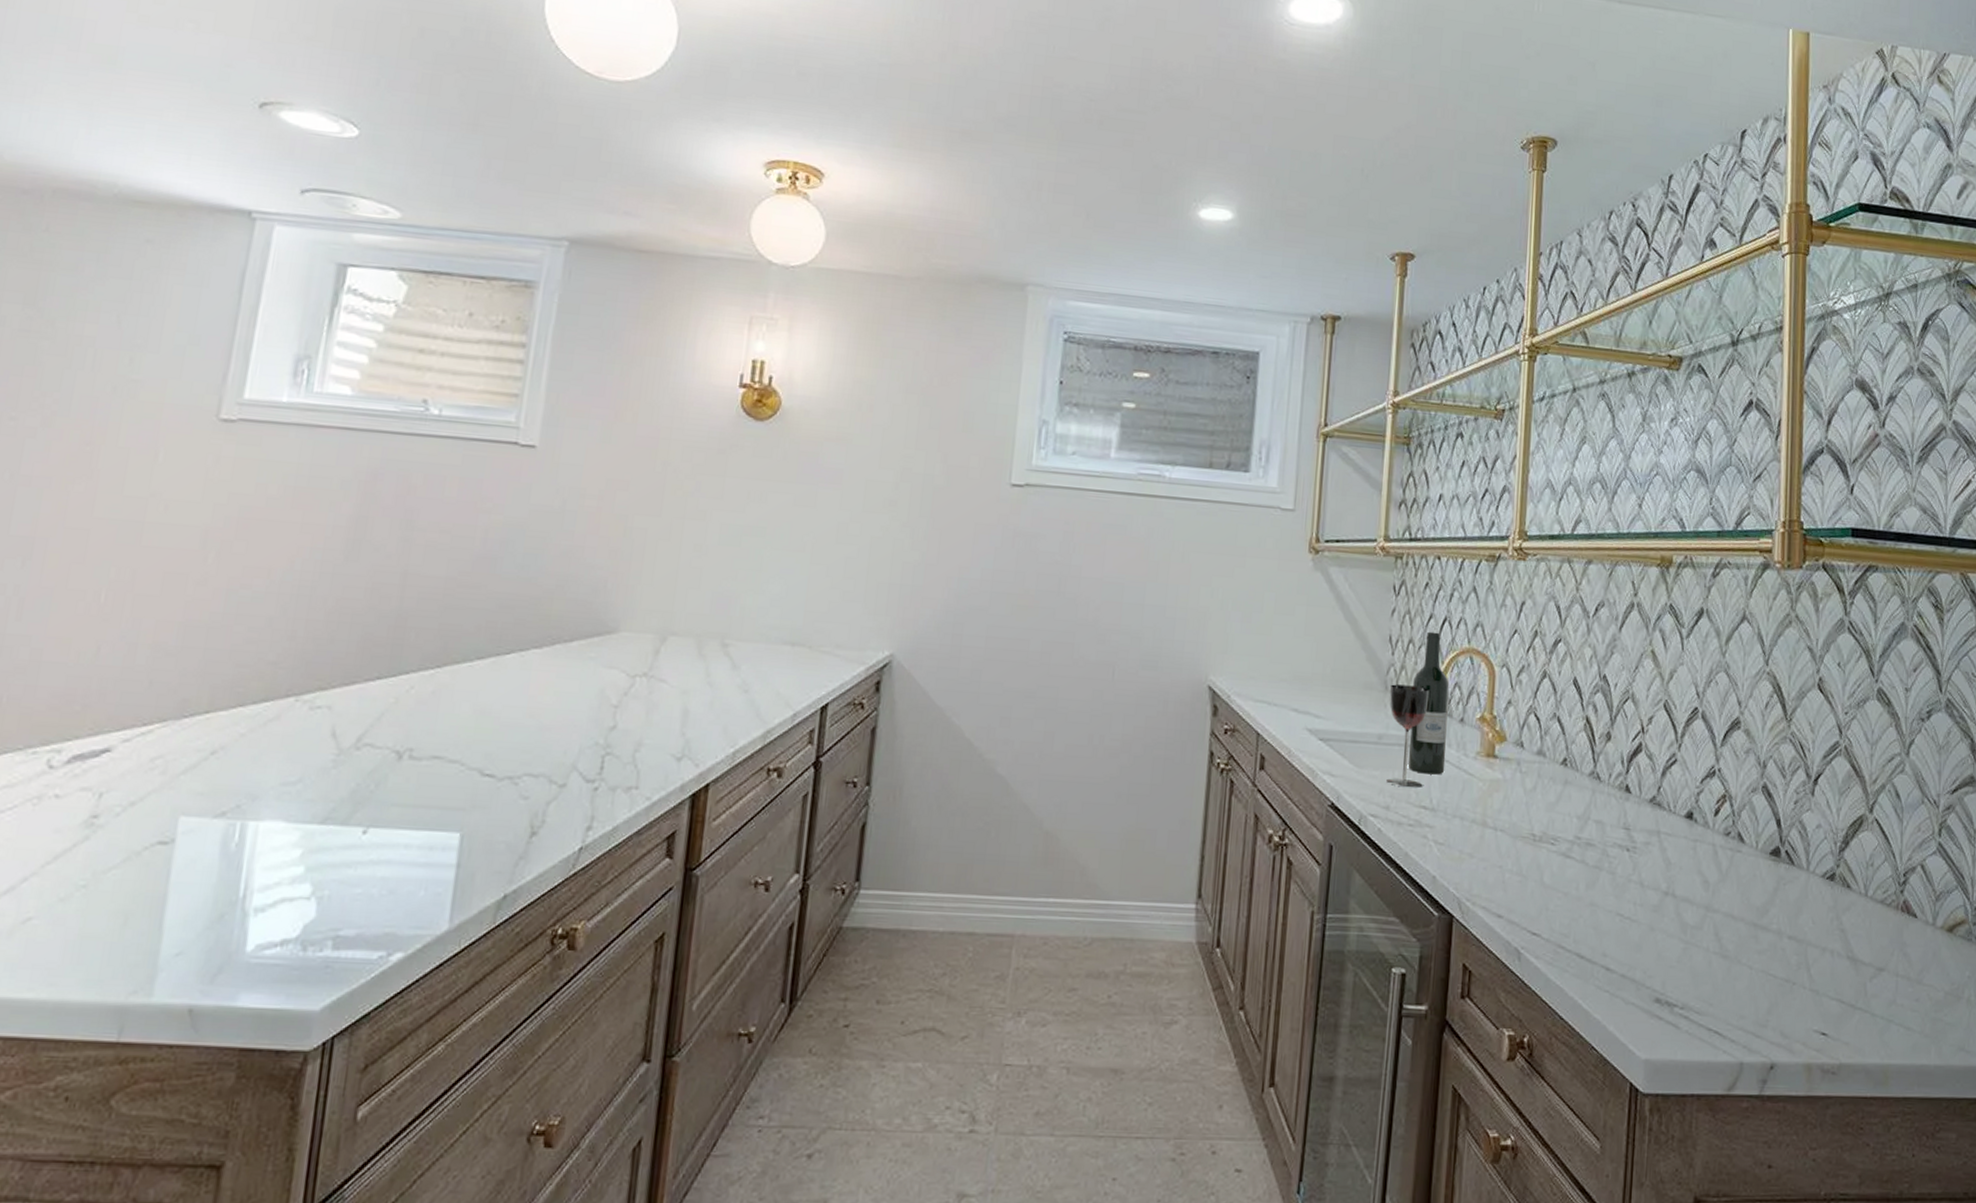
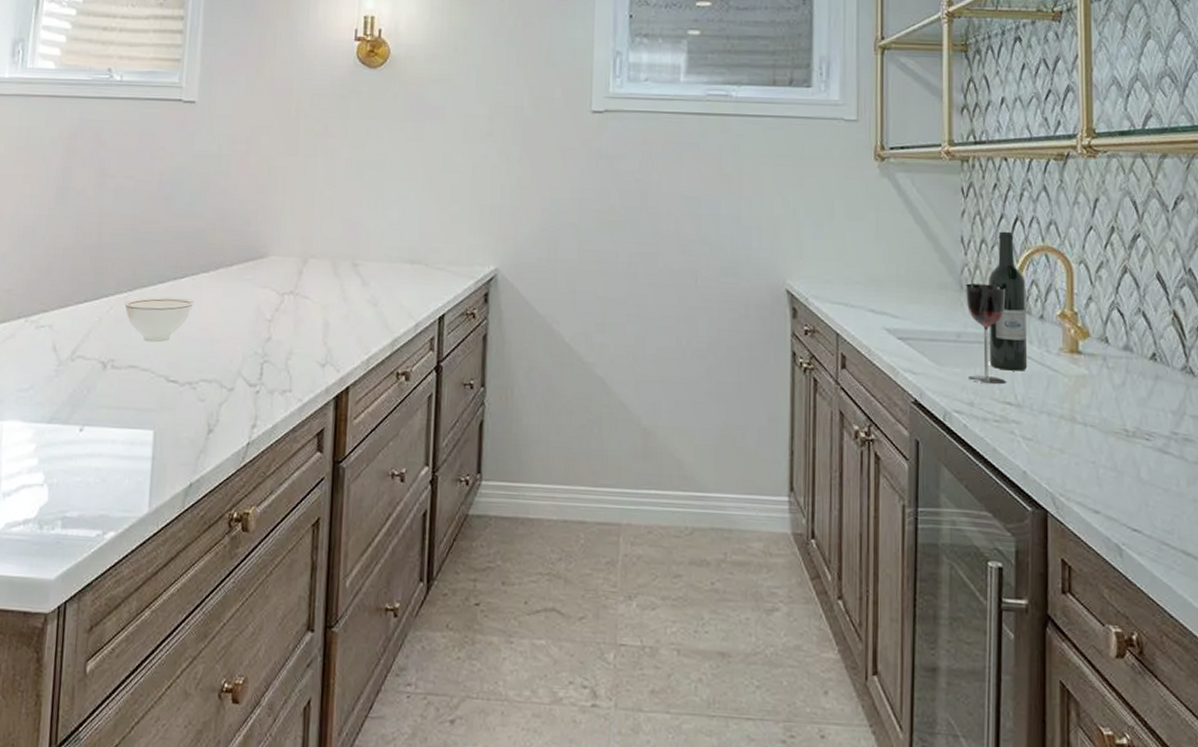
bowl: none [430,675,521,730] -> present [124,296,194,343]

